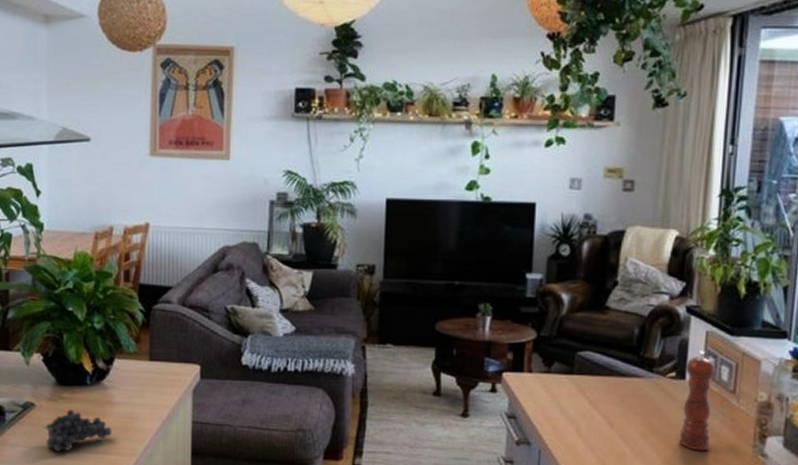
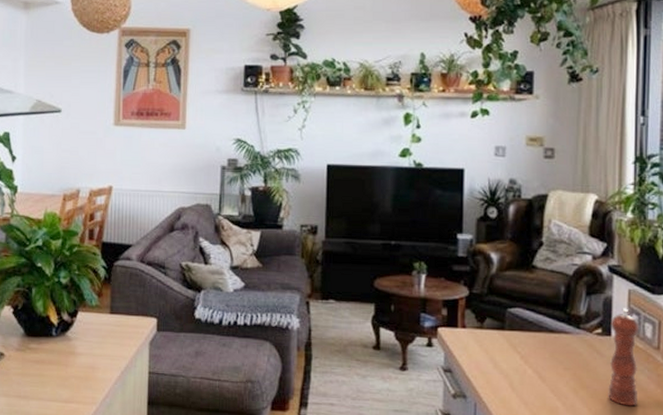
fruit: present [42,409,112,452] -> none [10,359,74,400]

